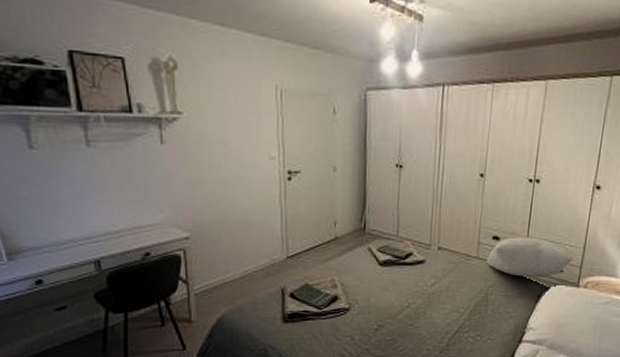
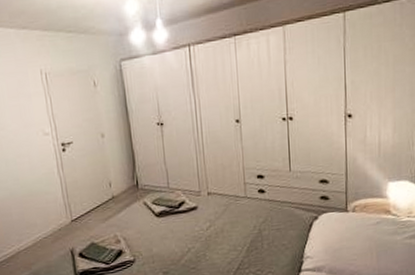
pillow: present [486,237,573,277] -> none [254,170,337,210]

